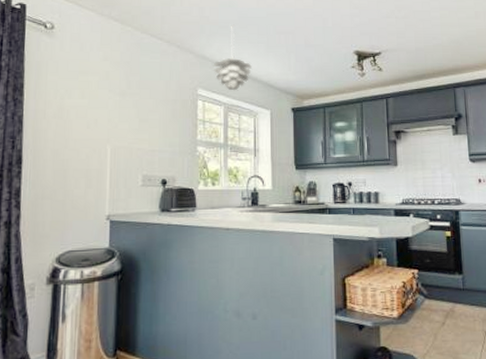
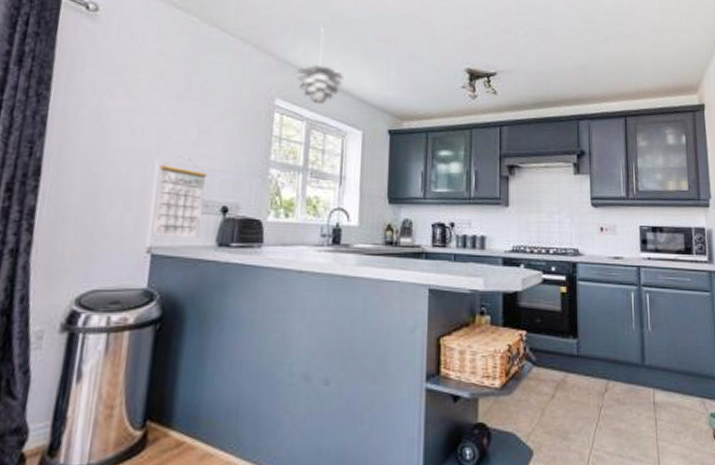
calendar: none [110,142,148,206] -> present [153,158,207,238]

